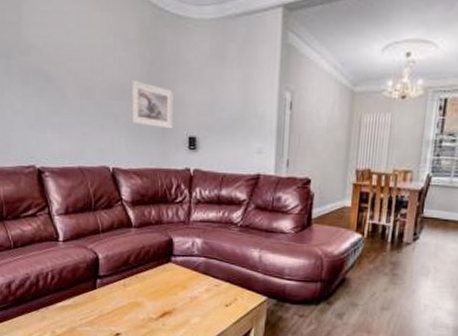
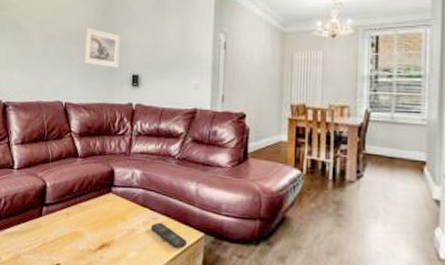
remote control: none [213,289,251,313] -> present [150,222,188,249]

